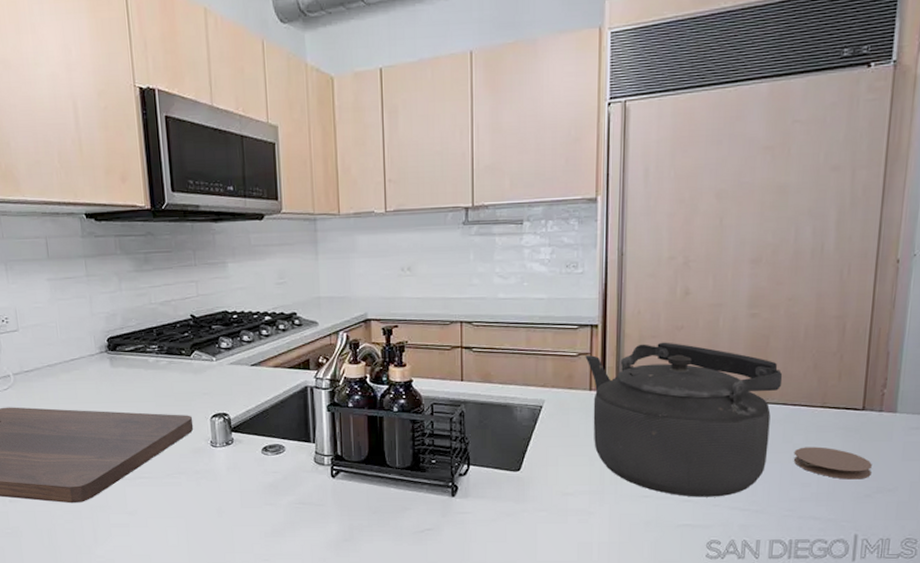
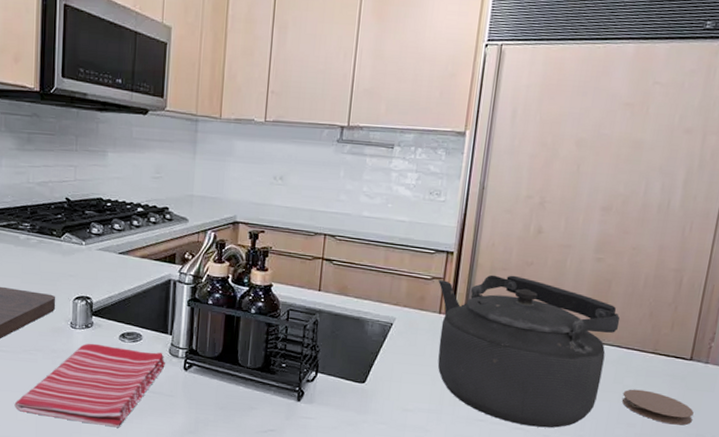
dish towel: none [163,460,312,543] -> present [14,343,165,428]

